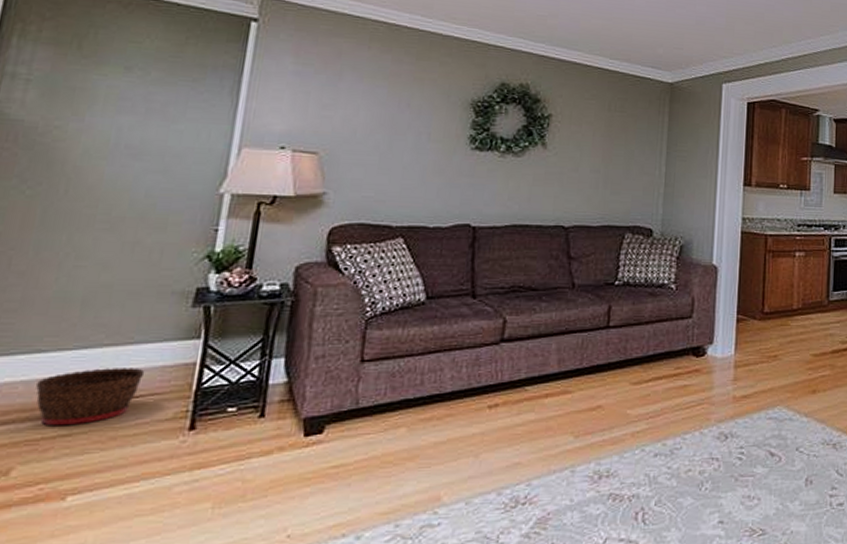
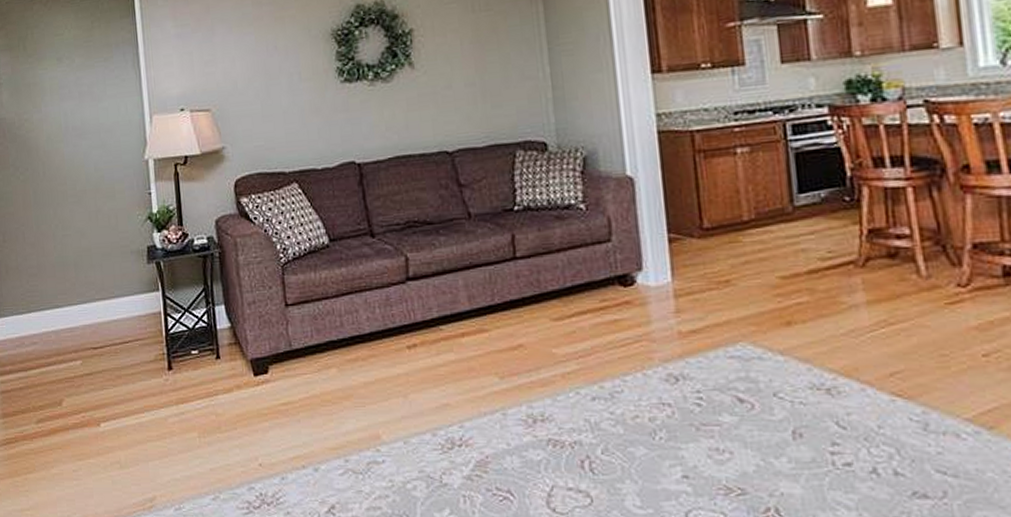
basket: present [36,368,145,426] -> none [62,318,128,367]

